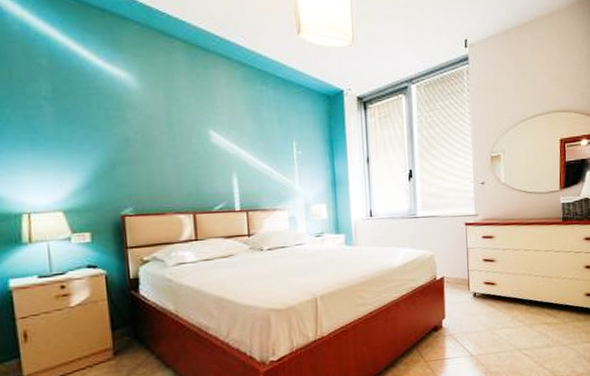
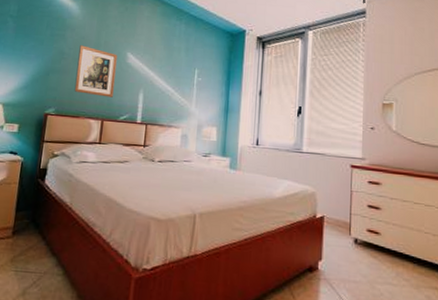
wall art: none [147,127,201,187] -> present [74,45,118,97]

